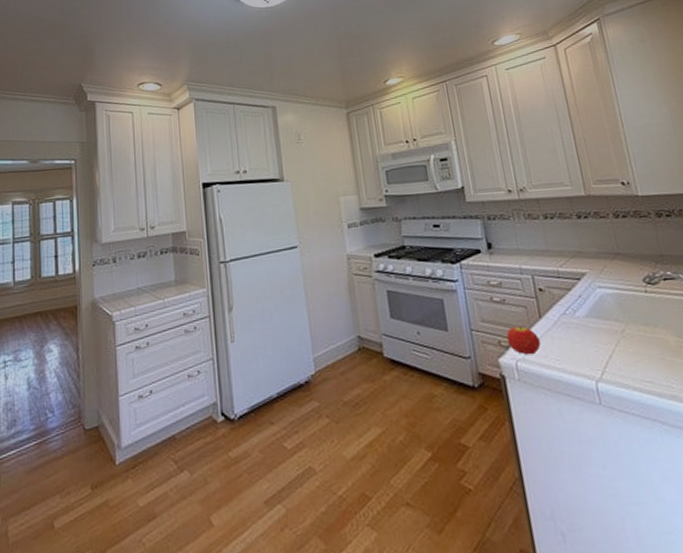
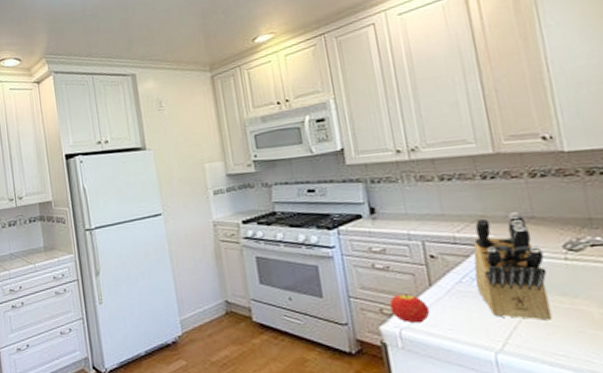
knife block: none [573,249,640,349] -> present [473,212,553,321]

